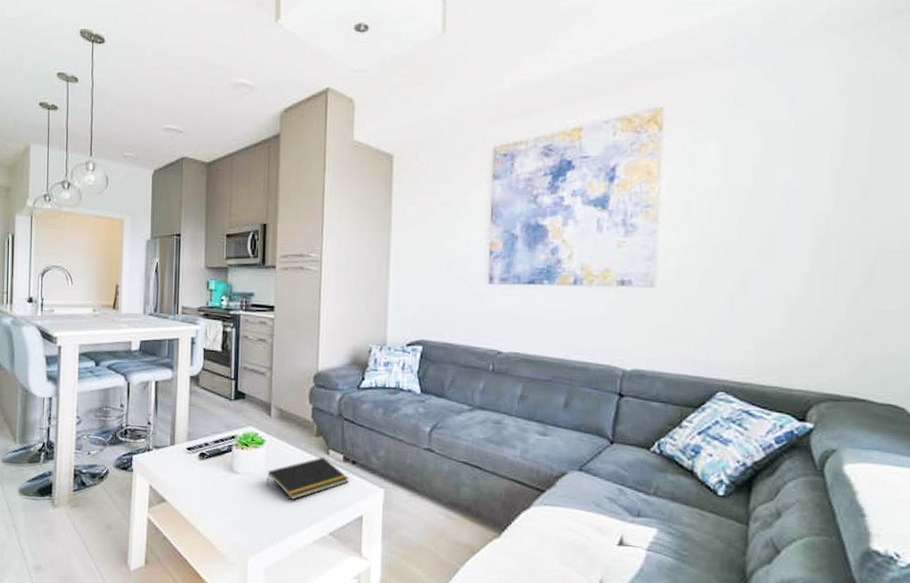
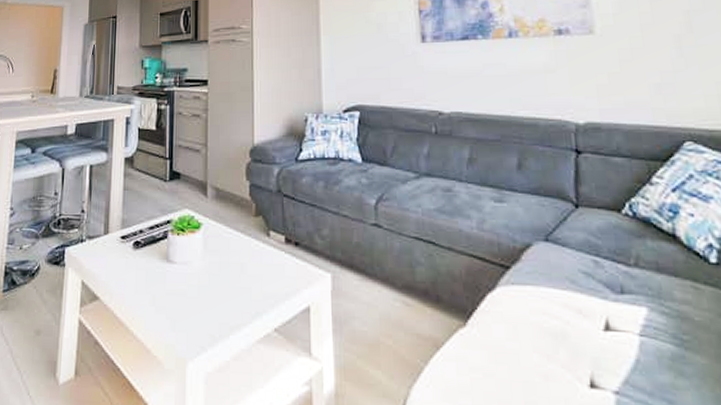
notepad: present [266,457,350,500] -> none [204,239,293,291]

